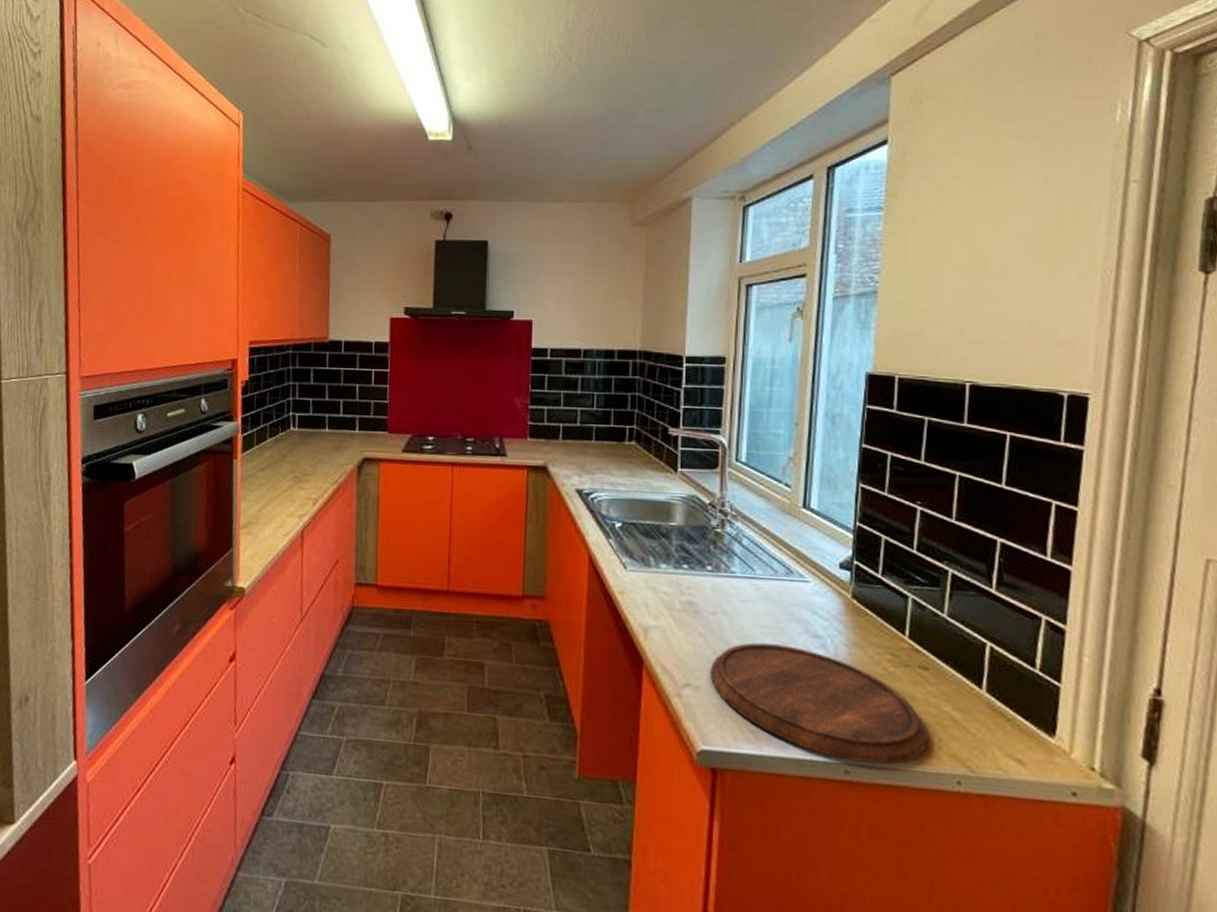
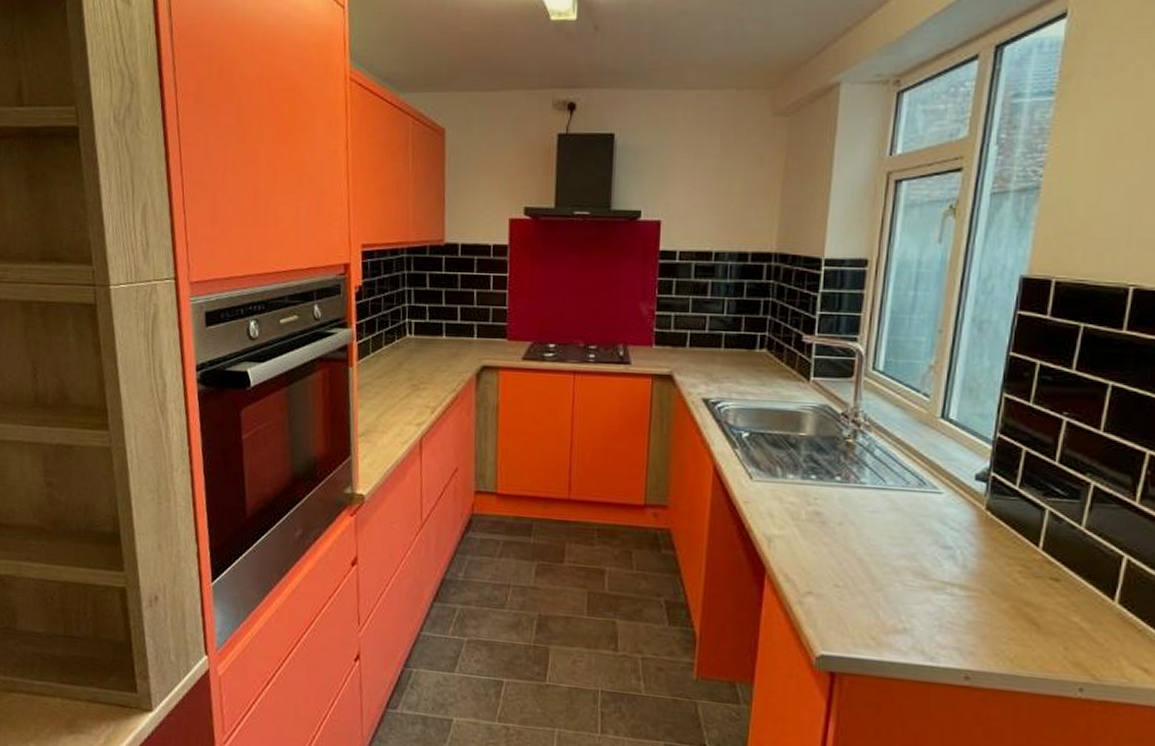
cutting board: present [711,642,928,765] -> none [834,553,1054,672]

